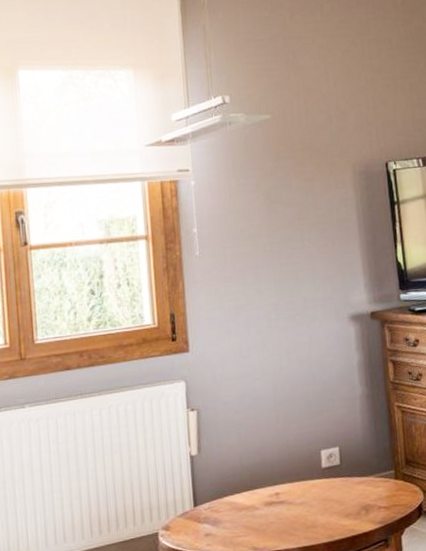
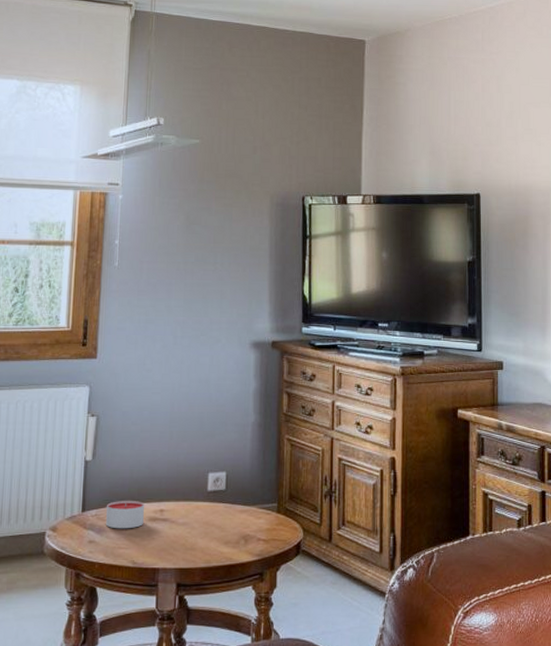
candle: none [219,487,260,519] -> present [106,501,144,529]

